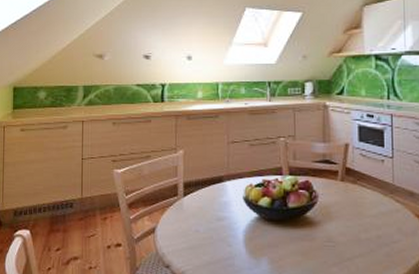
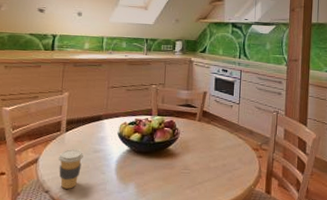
coffee cup: none [178,217,205,264] -> present [58,149,83,189]

